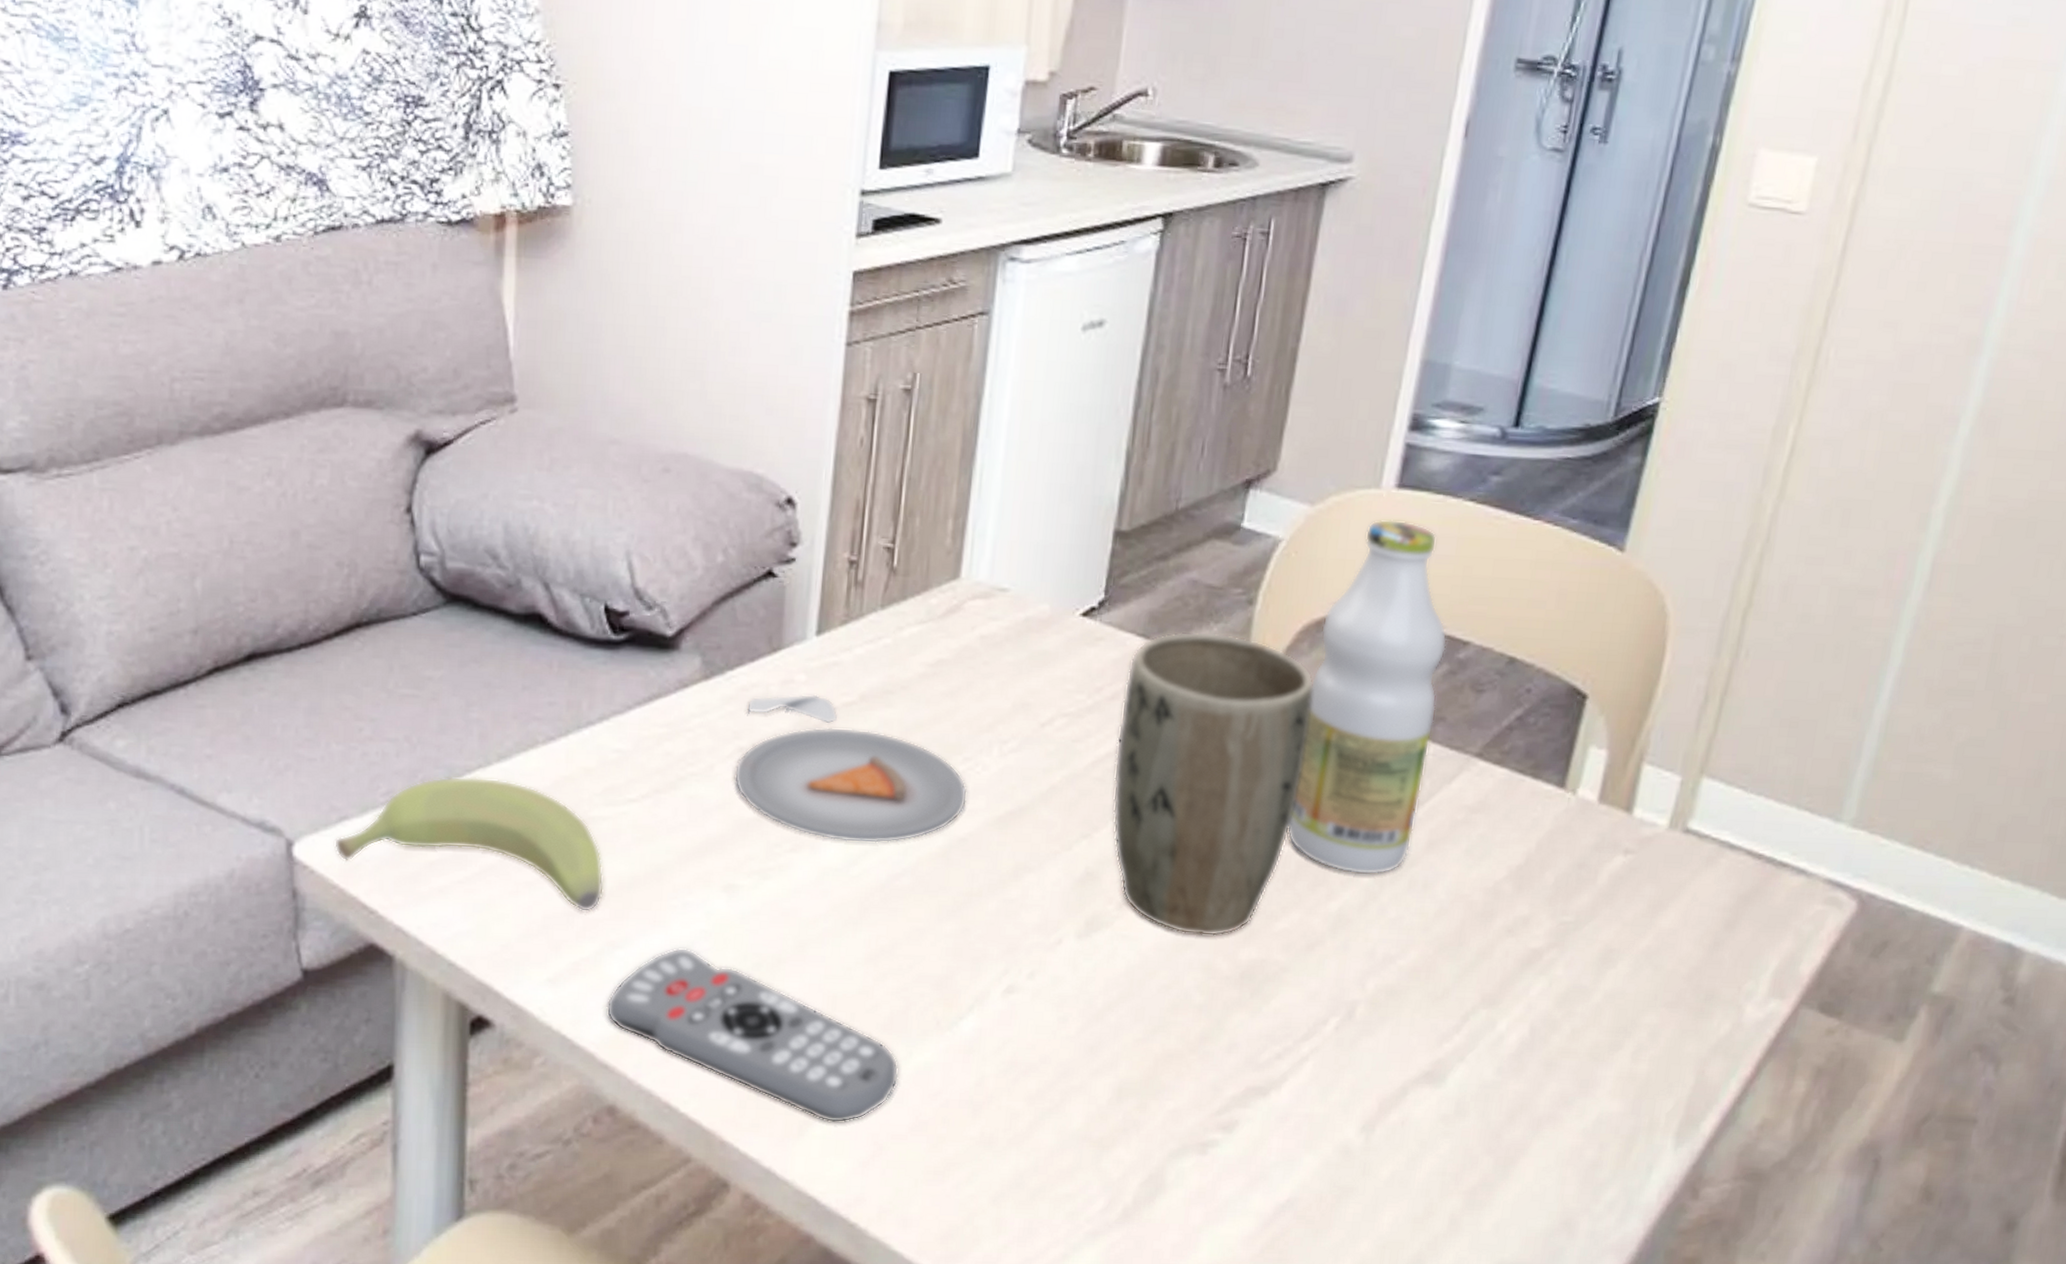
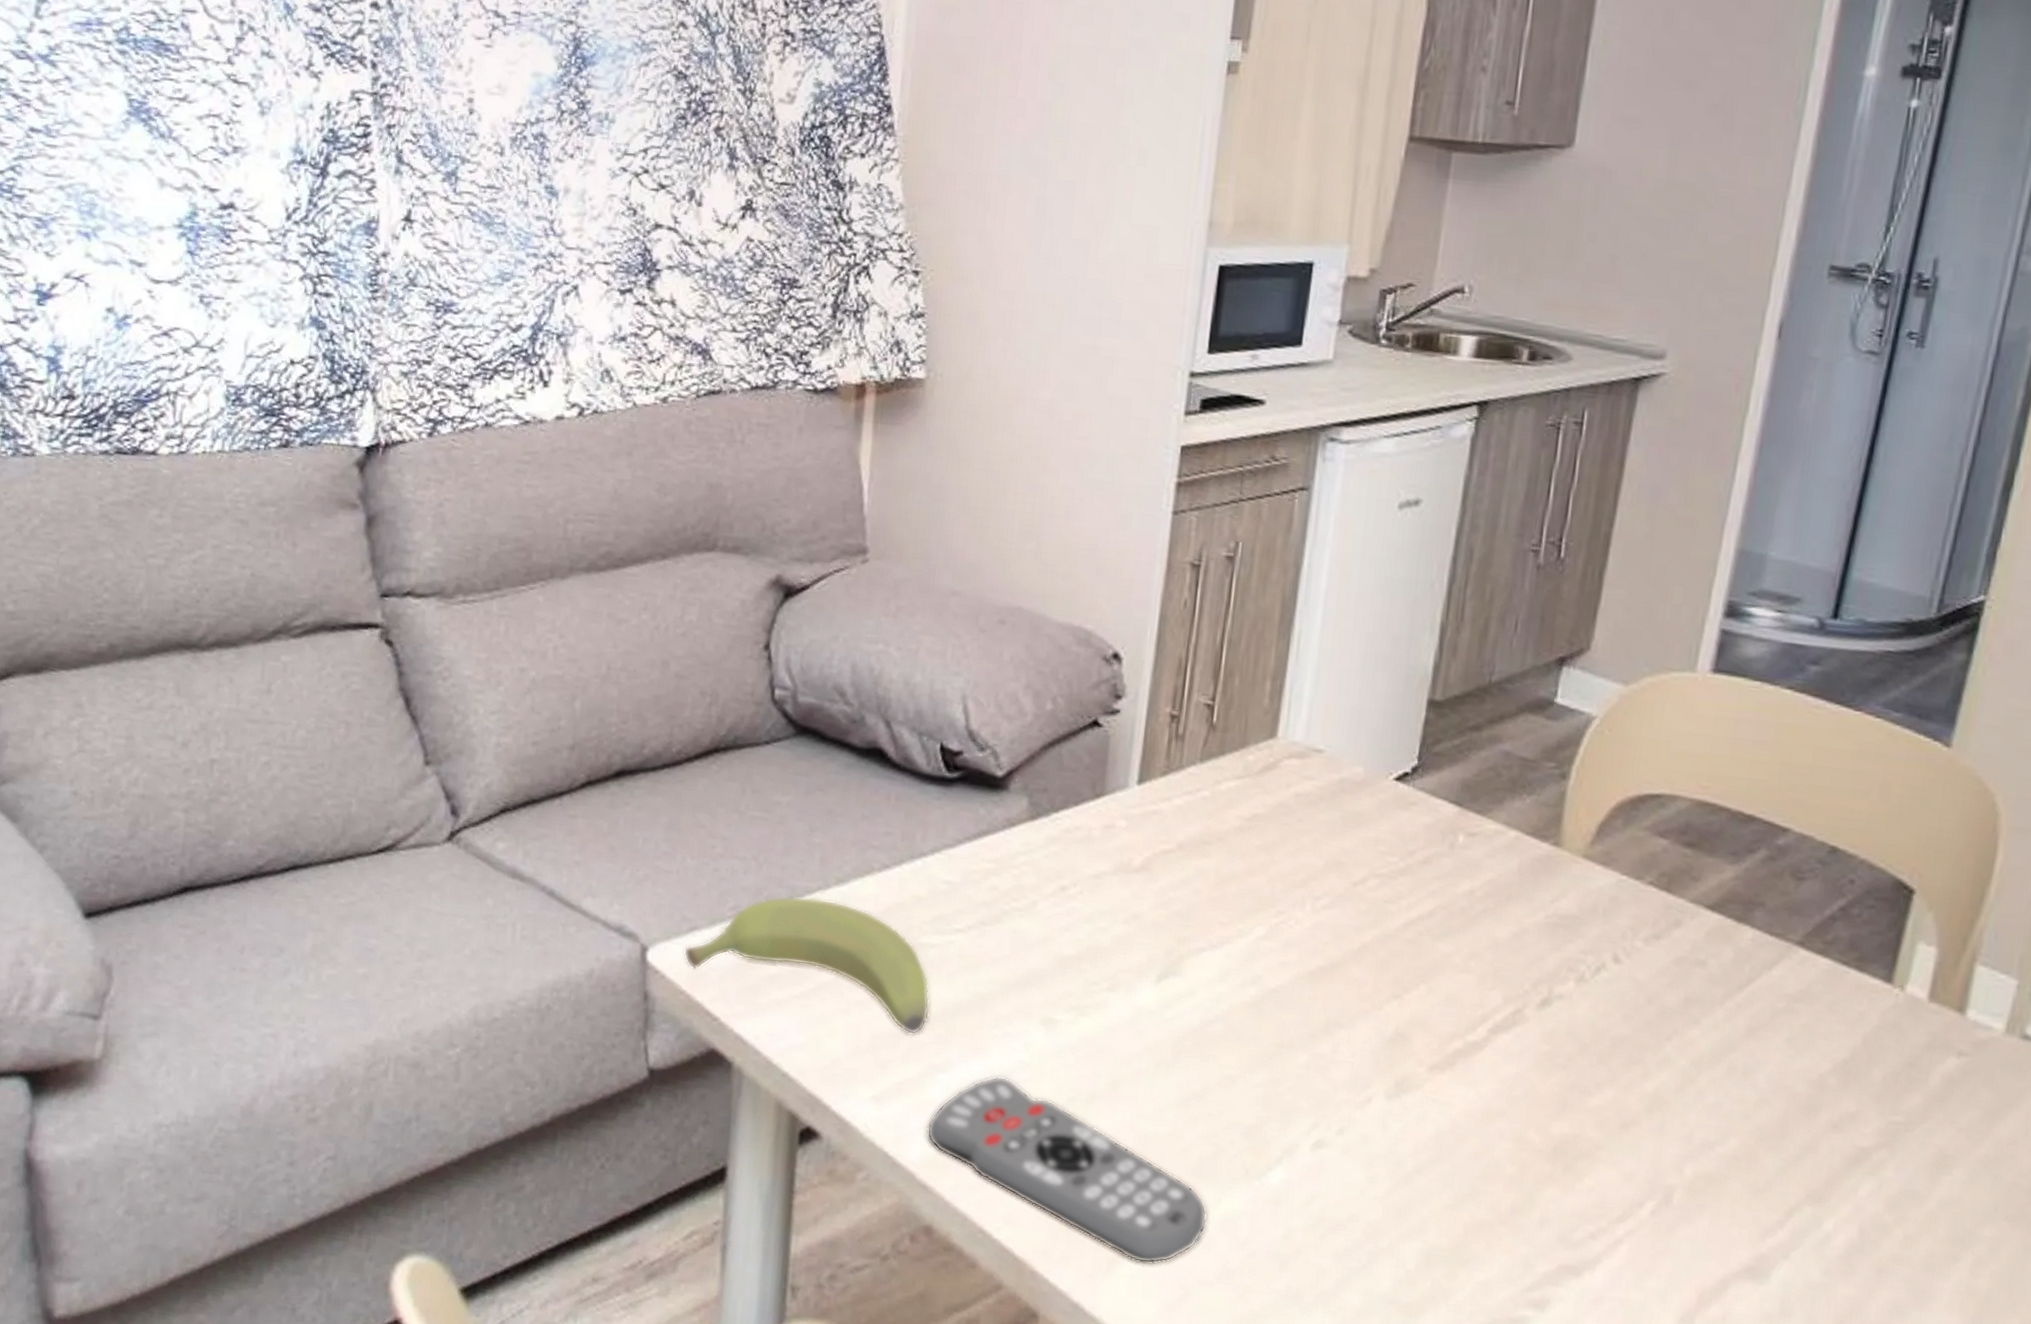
dinner plate: present [734,694,968,844] -> none [1055,839,1281,989]
plant pot: present [1112,631,1313,937] -> none [1423,801,1627,1108]
bottle: present [1287,519,1447,875] -> none [1601,702,1766,1058]

